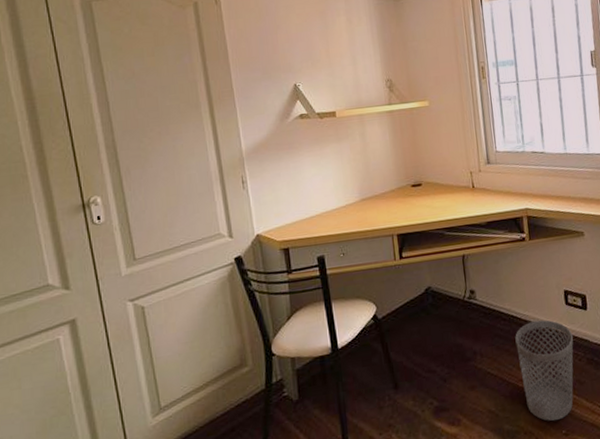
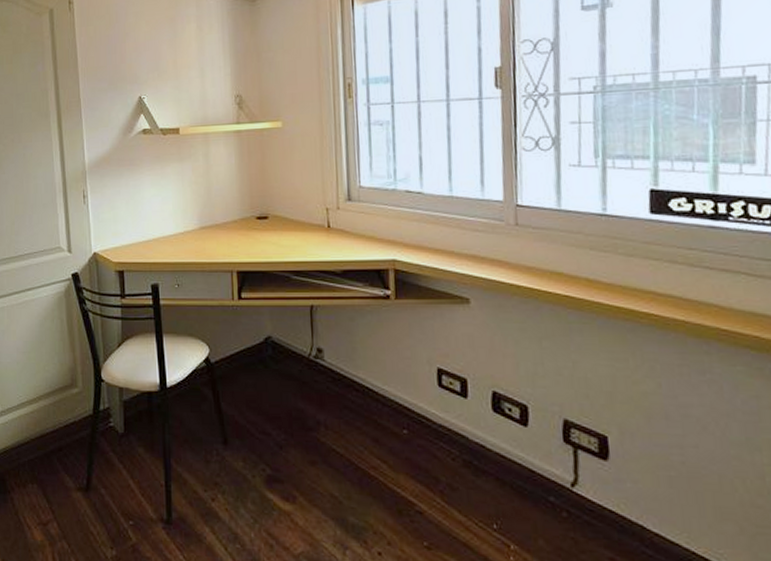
wastebasket: present [515,320,574,421] -> none [369,399,446,528]

